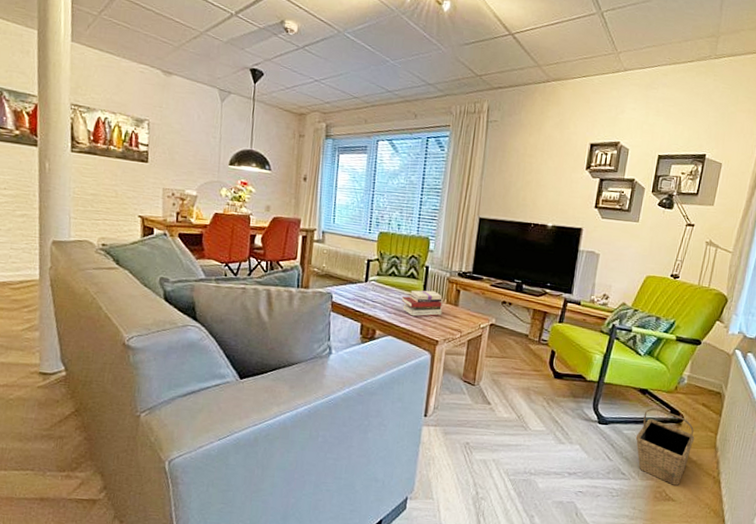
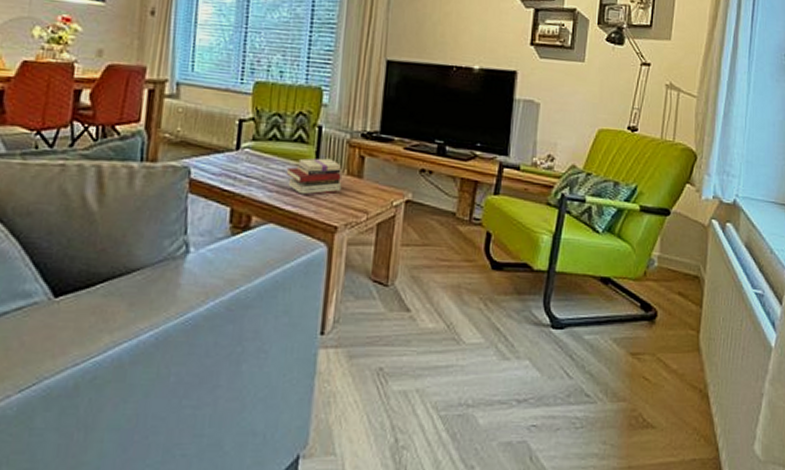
basket: present [635,408,695,486] -> none [600,302,673,406]

